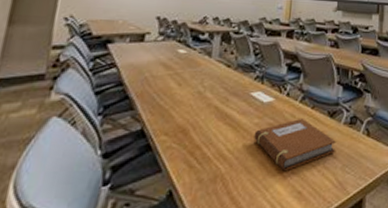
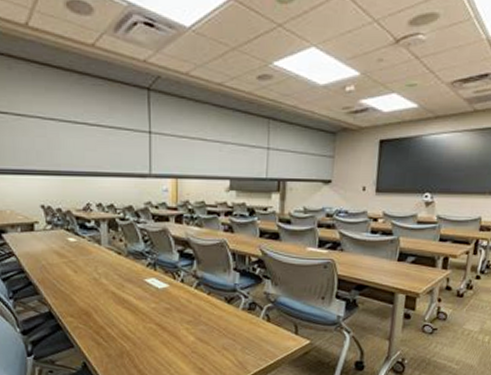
notebook: present [254,119,336,170] -> none [153,304,235,350]

